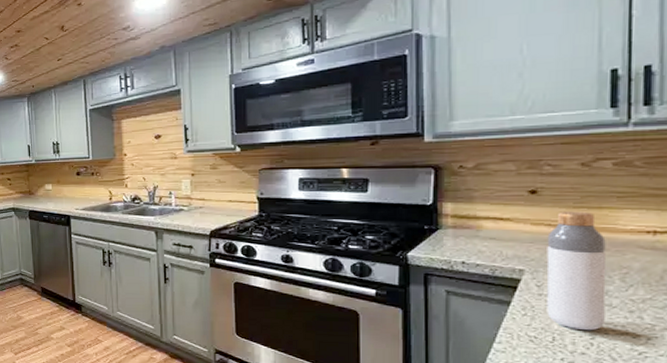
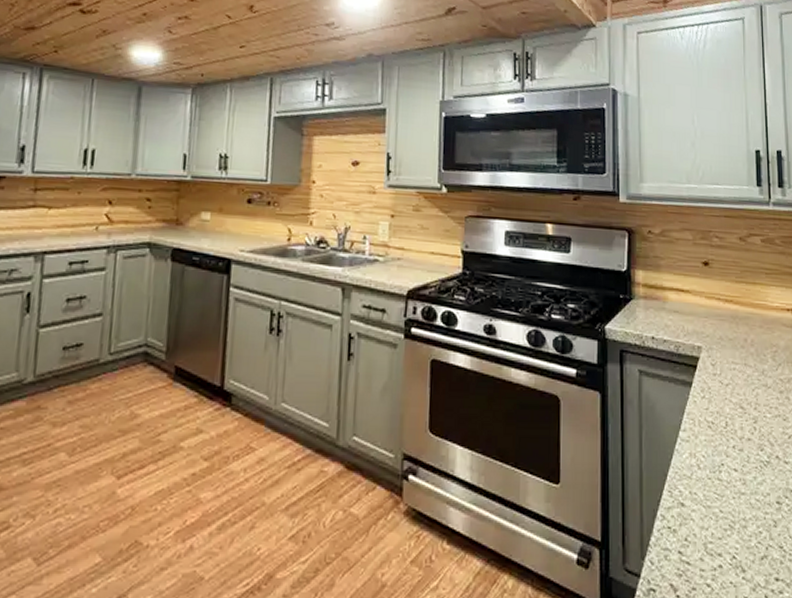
bottle: present [546,211,607,331] -> none [718,285,763,414]

